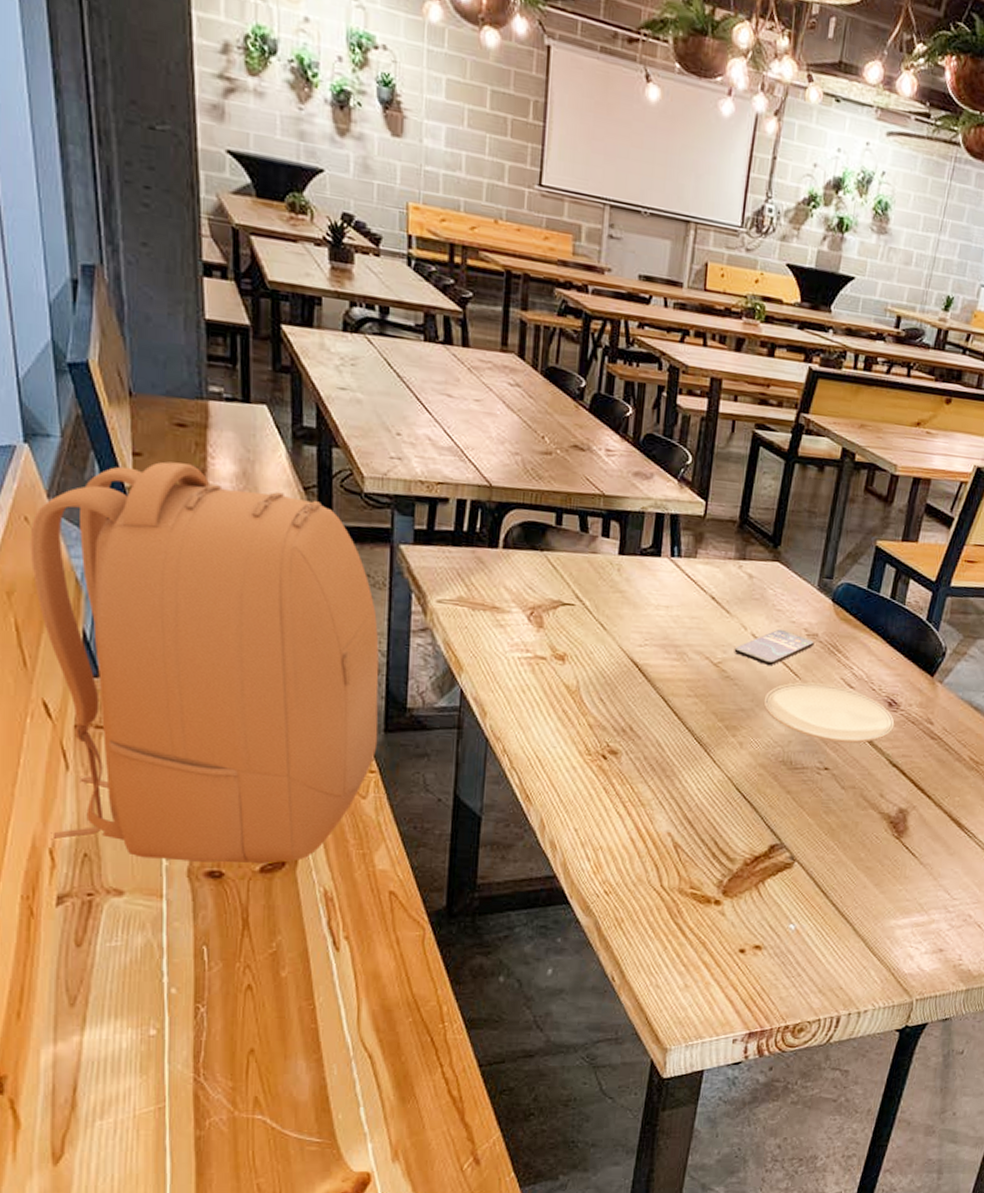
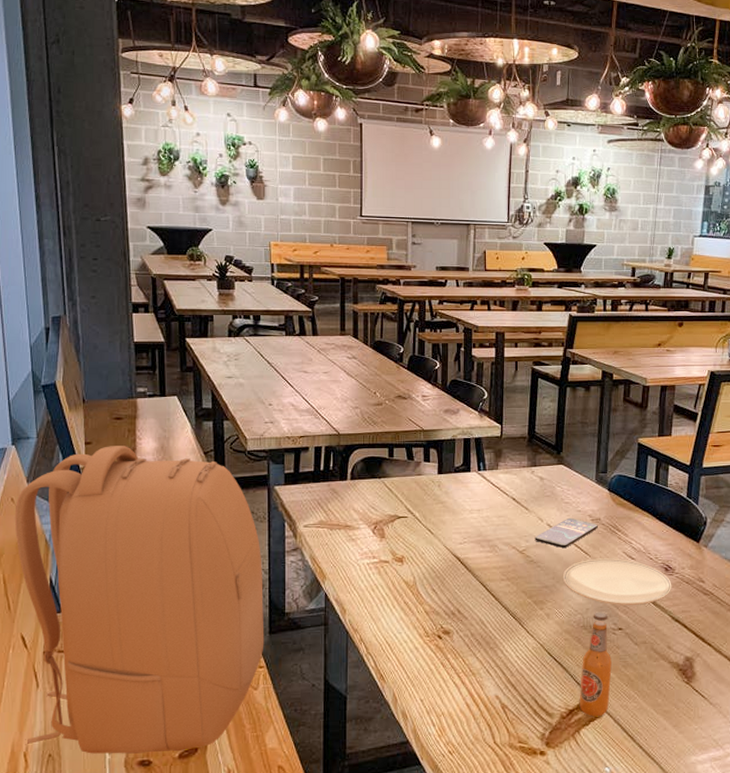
beer bottle: none [767,746,814,867] -> present [579,612,612,717]

